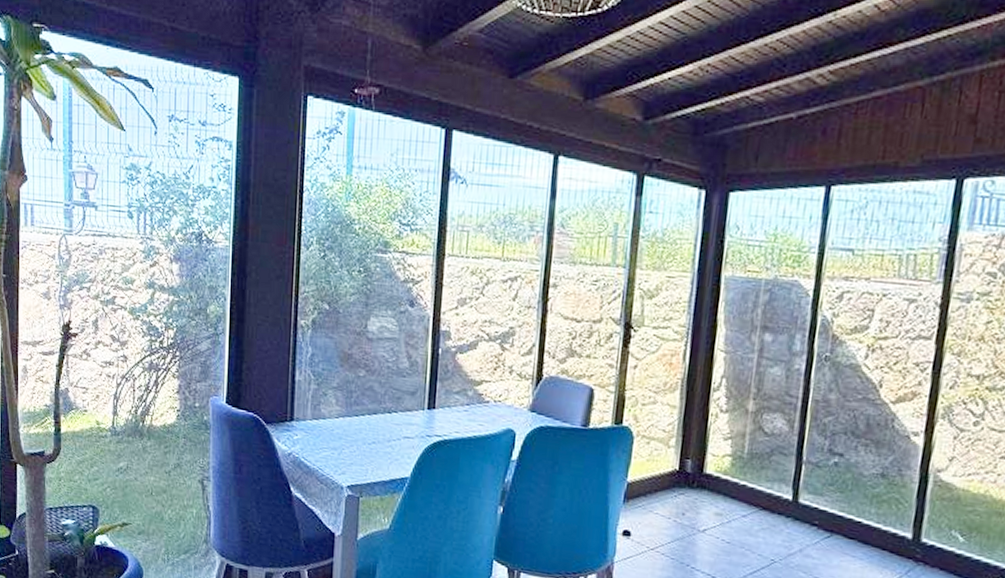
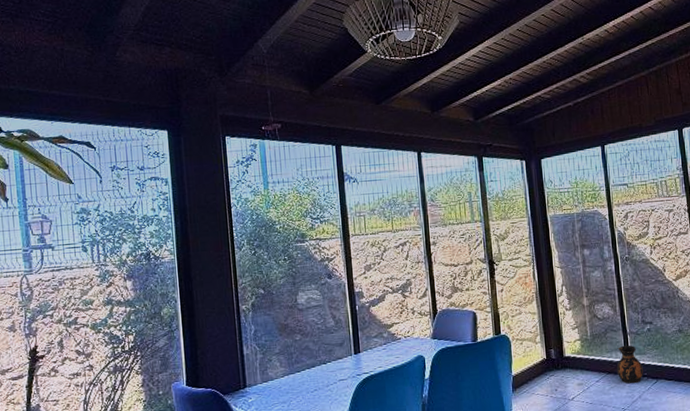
ceramic jug: none [774,477,815,532] -> present [616,345,643,384]

